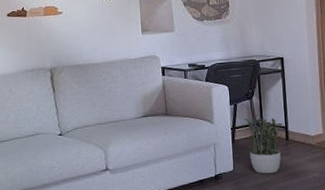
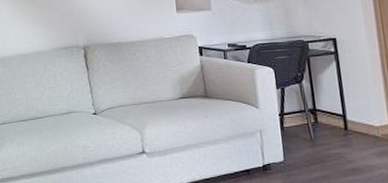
potted plant: present [243,114,284,174] -> none [293,99,341,167]

